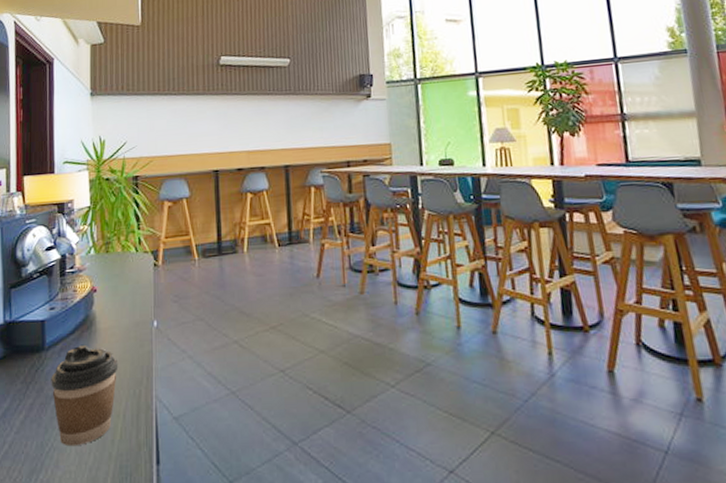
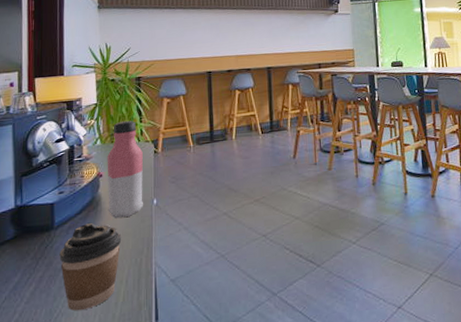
water bottle: none [101,227,143,342] -> present [107,121,144,219]

